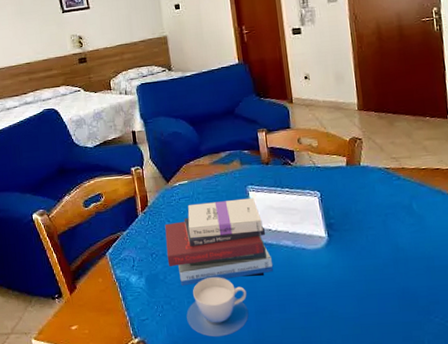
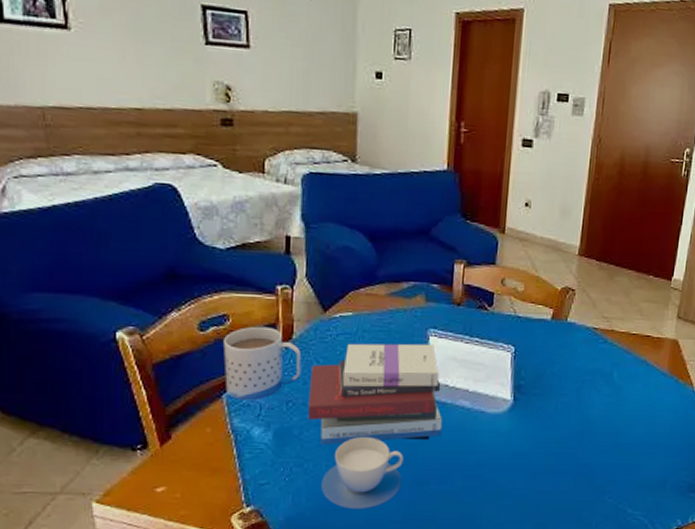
mug: none [101,199,158,256] -> present [223,326,302,401]

